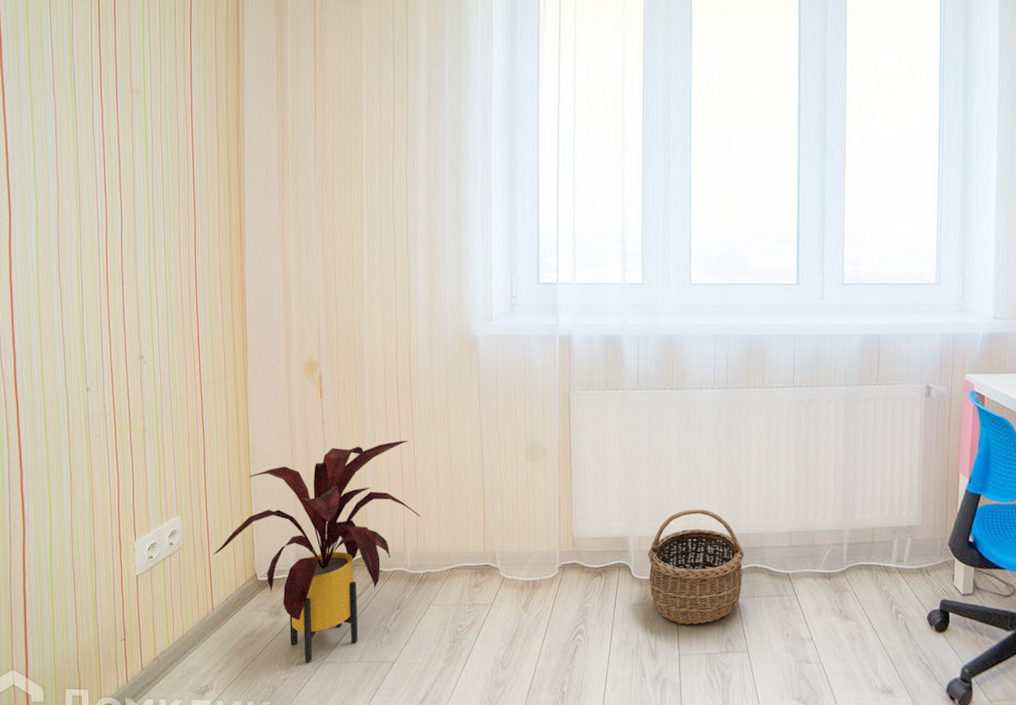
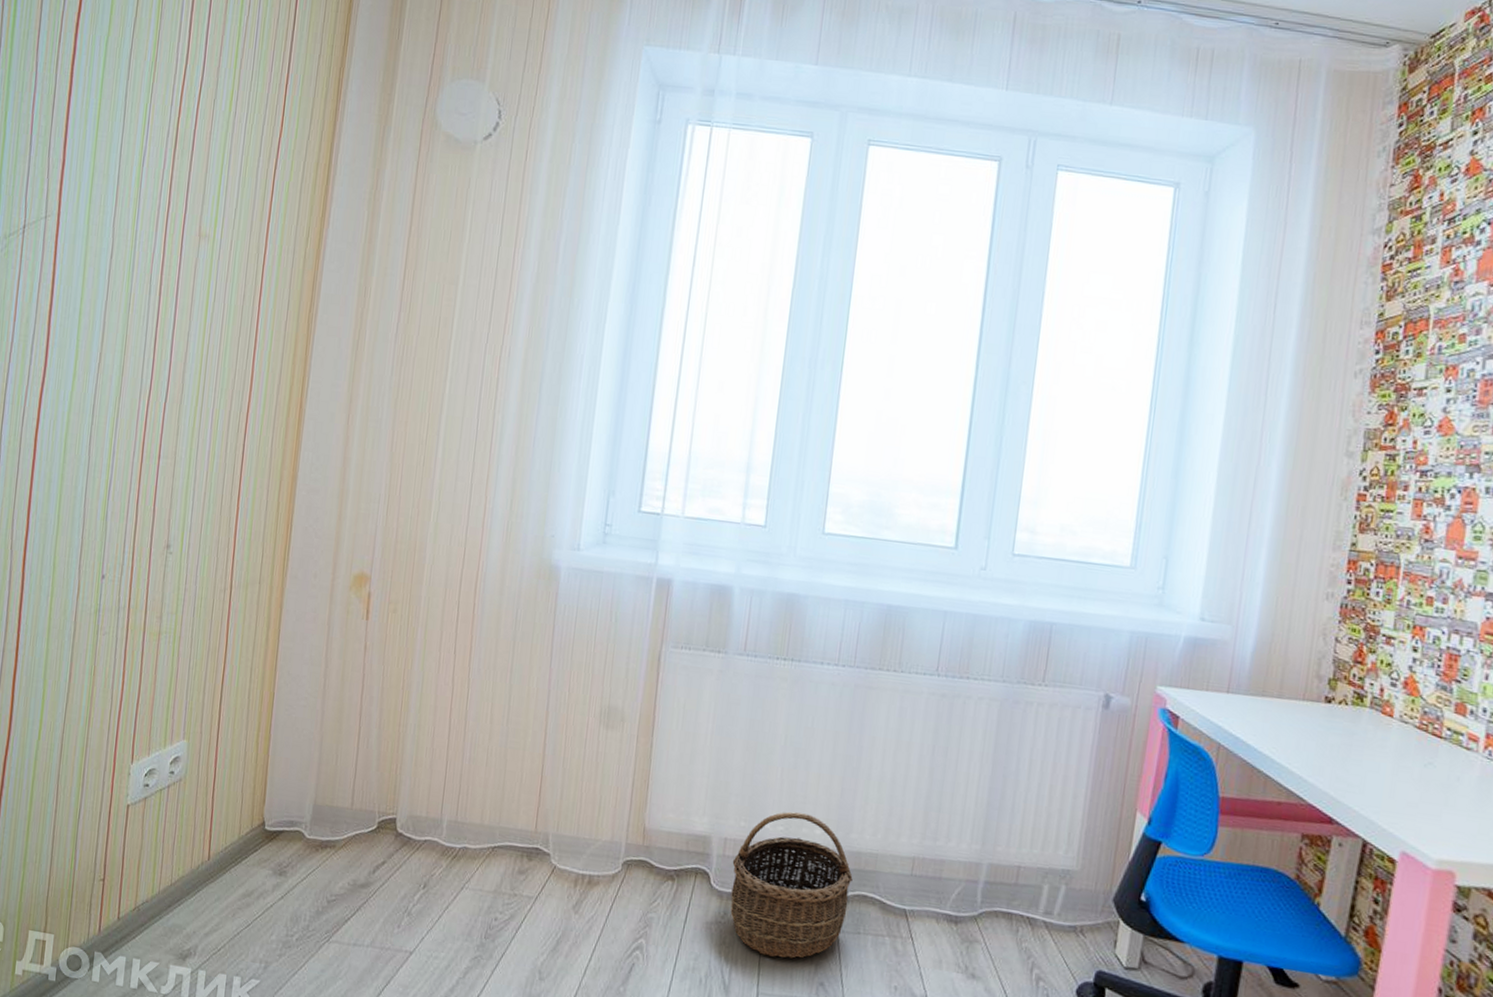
house plant: present [213,440,421,662] -> none [217,681,466,939]

